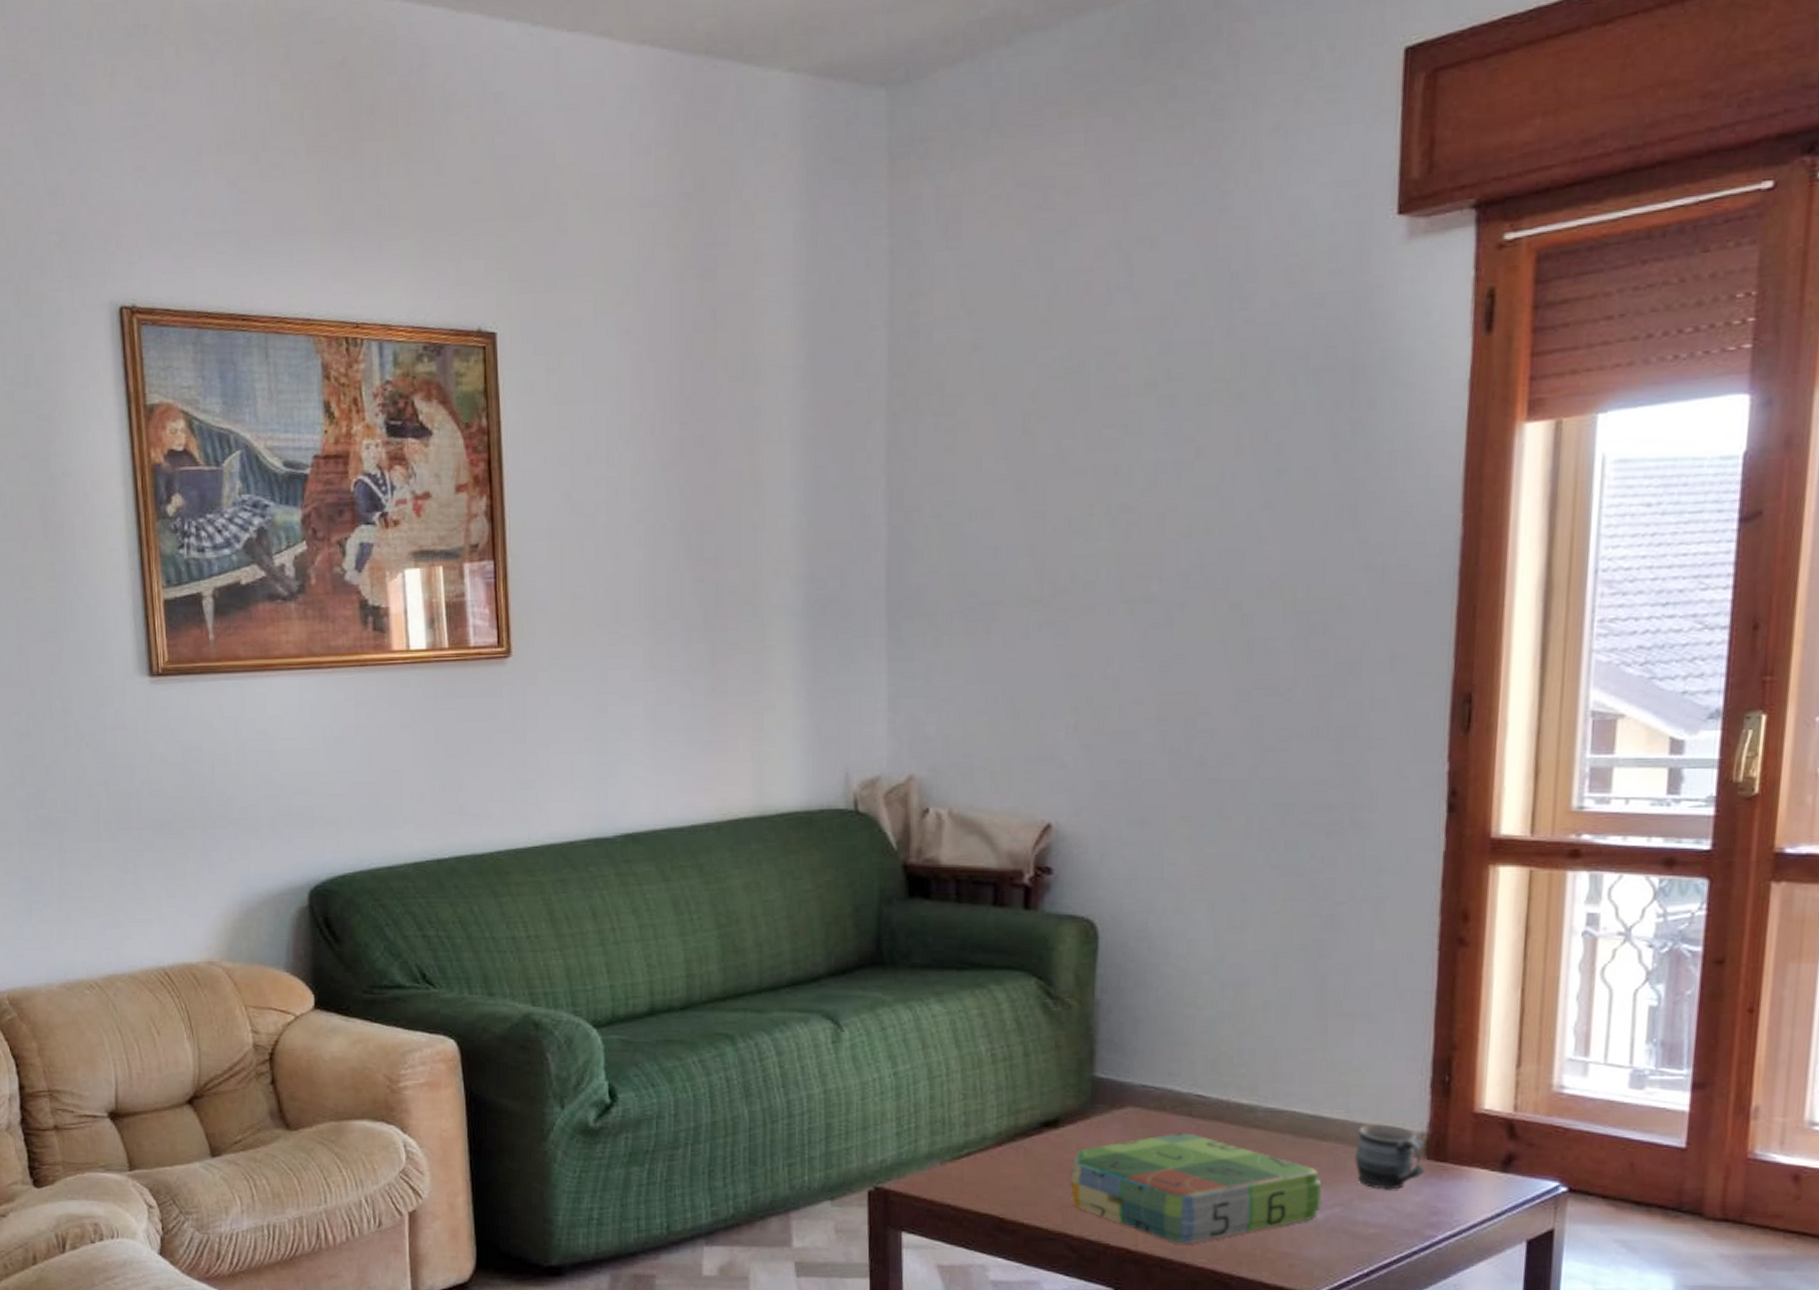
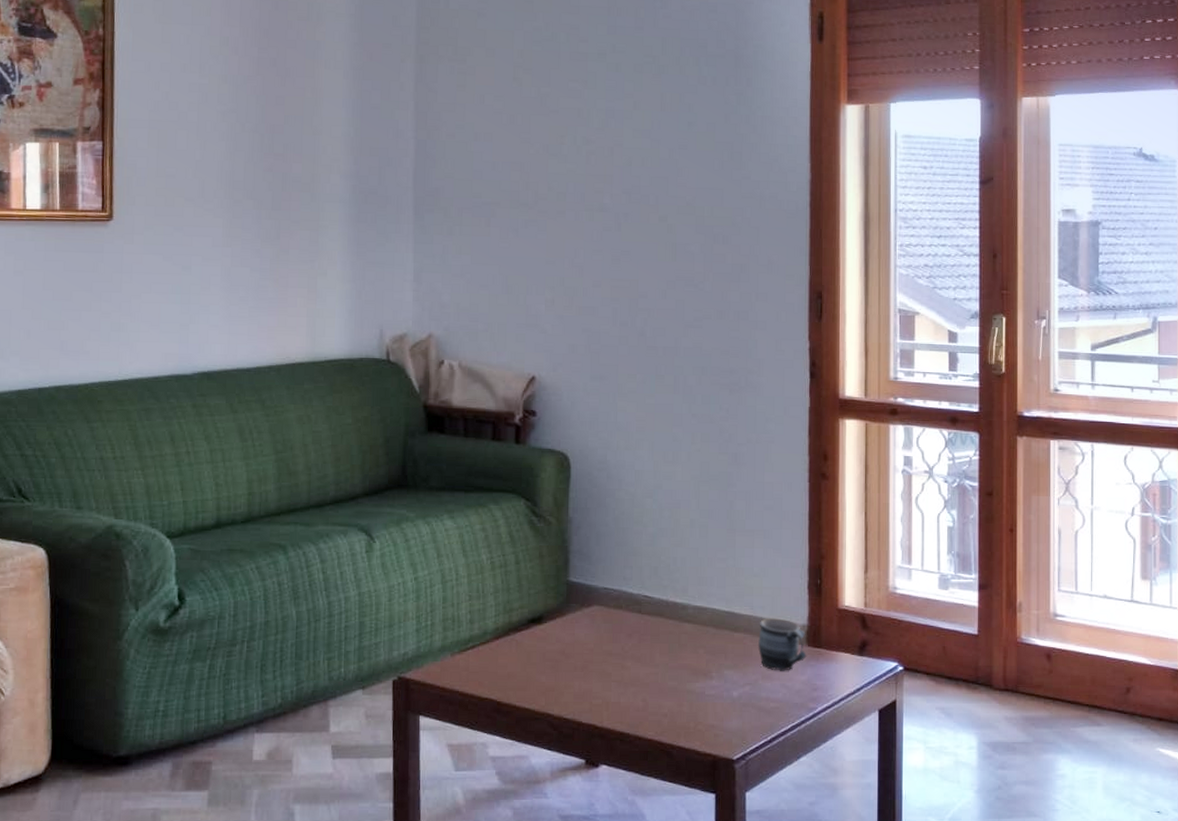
board game: present [1070,1132,1322,1244] -> none [551,626,736,720]

